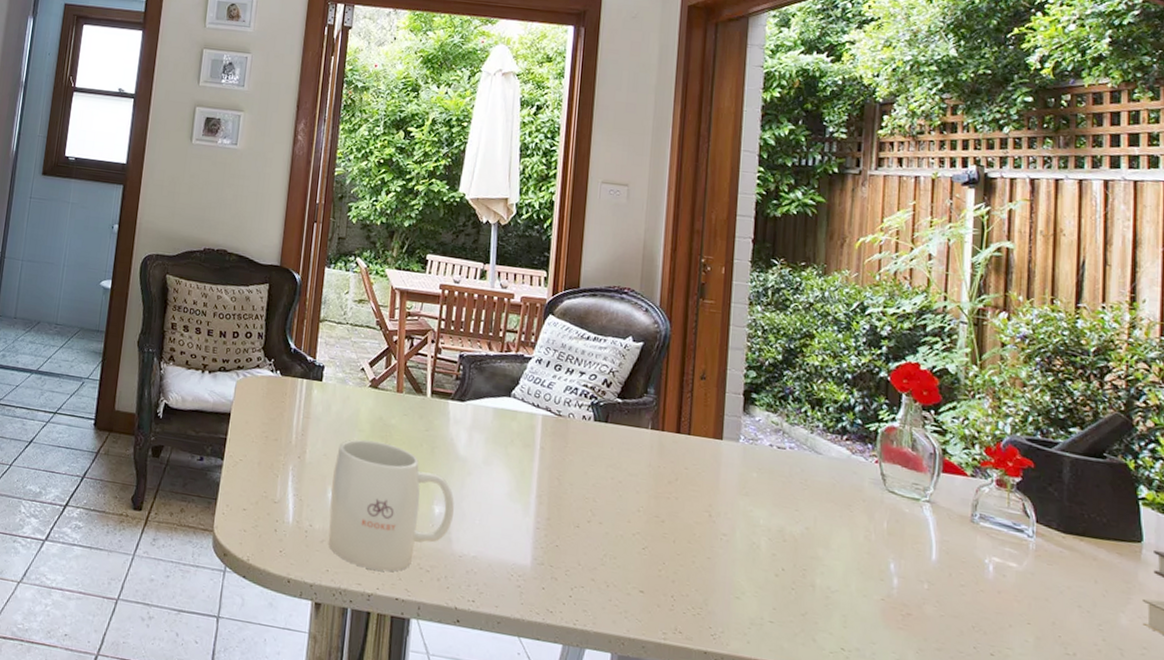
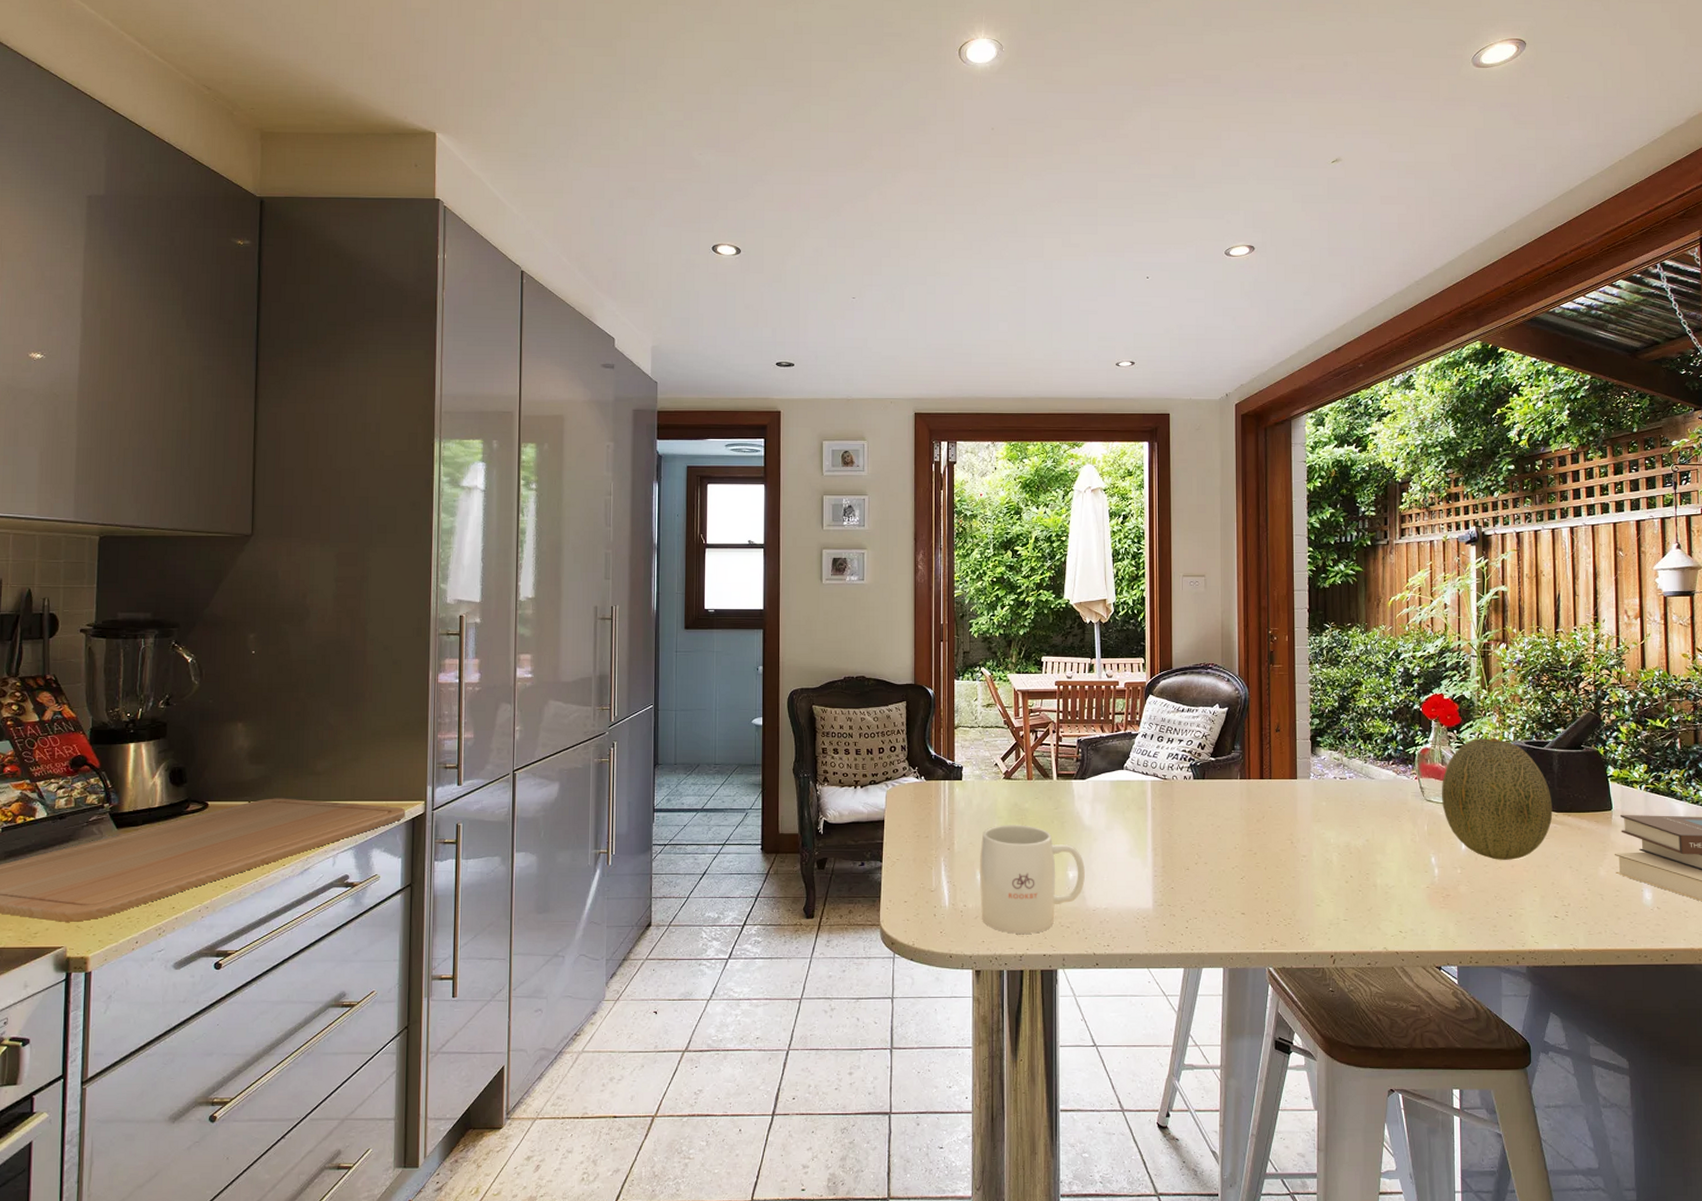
fruit: none [908,424,1059,585] -> present [1441,737,1553,860]

